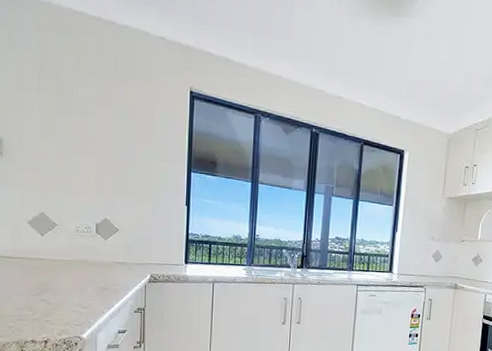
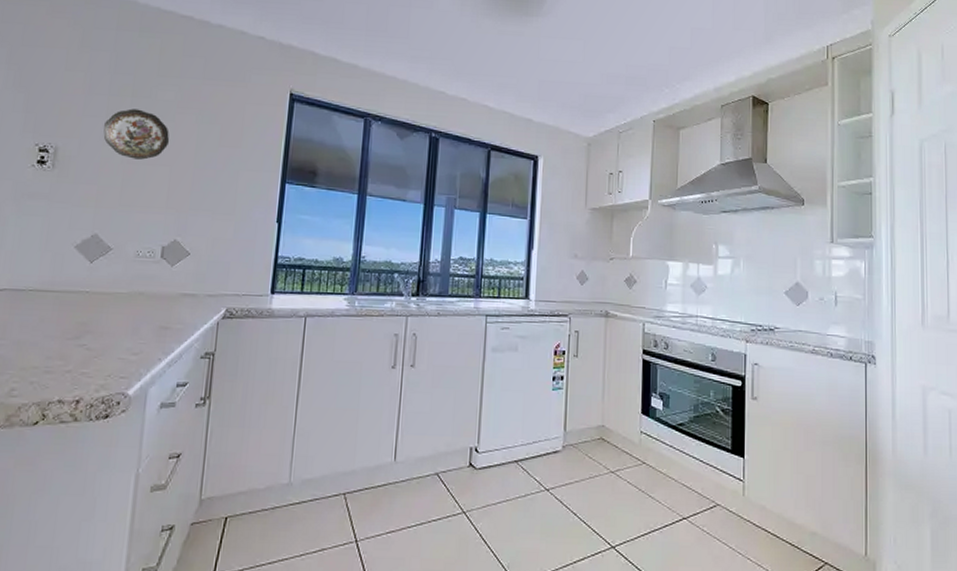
decorative plate: none [38,104,93,150] -> present [103,108,170,160]

